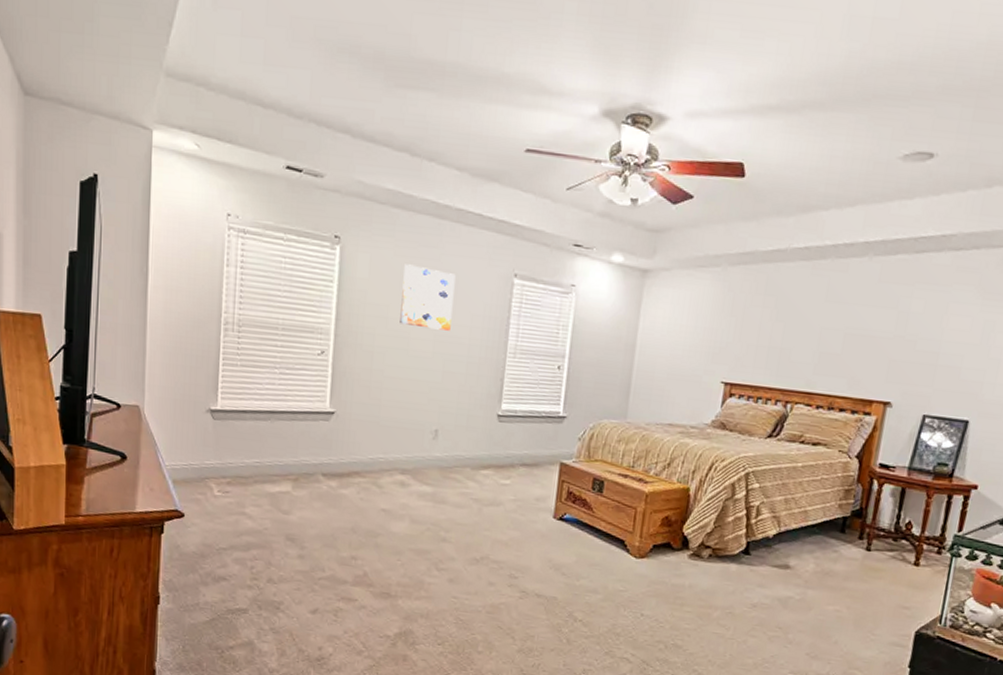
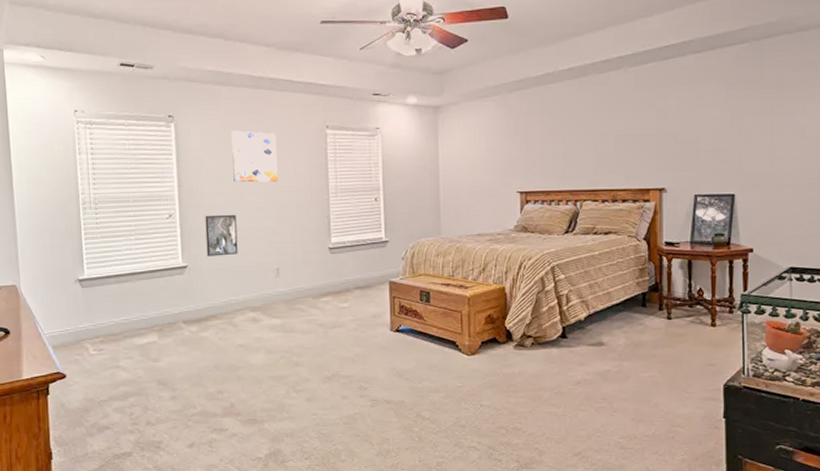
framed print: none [358,357,398,407] -> present [205,214,238,257]

